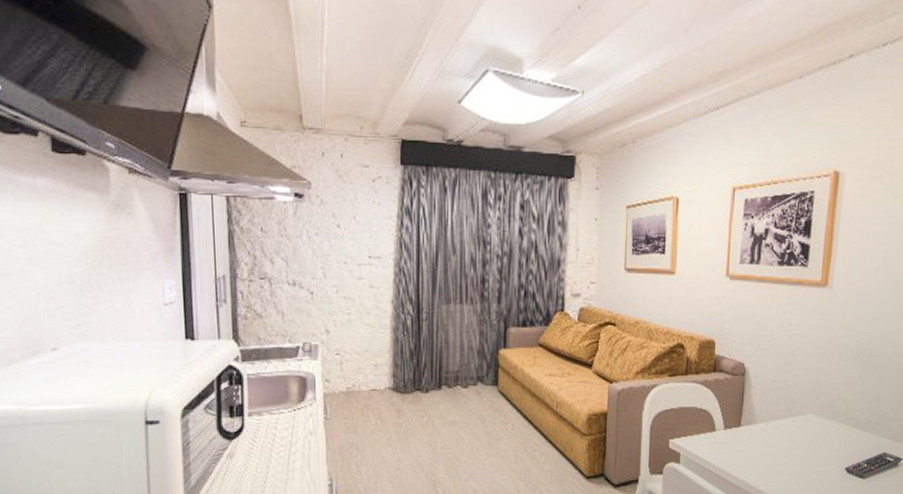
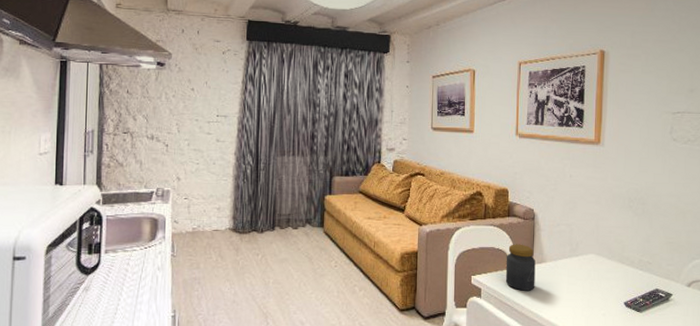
jar: none [708,403,745,456] -> present [505,244,536,291]

